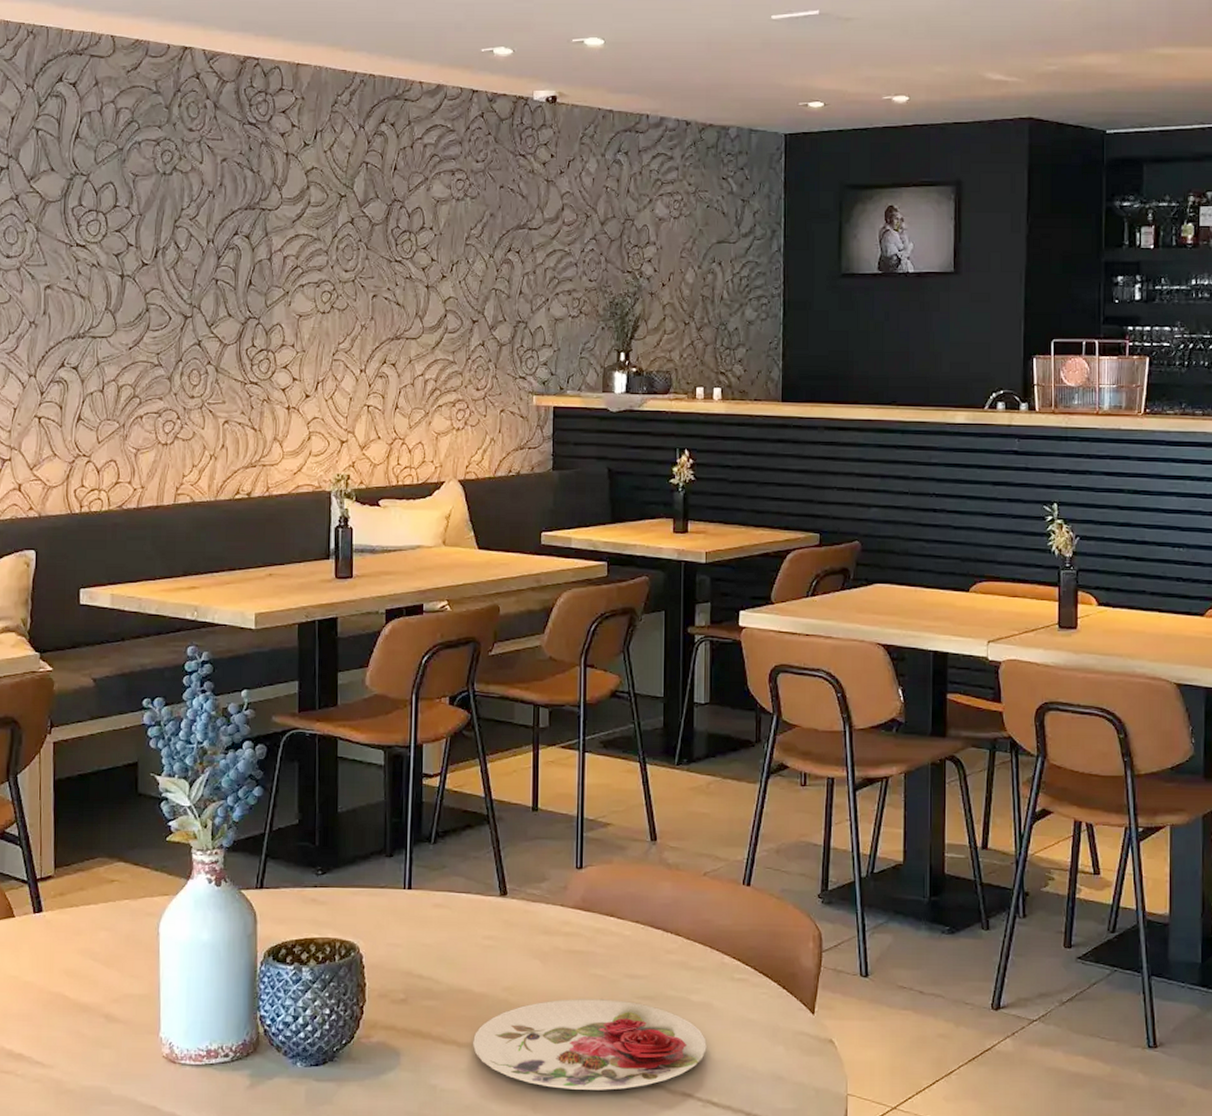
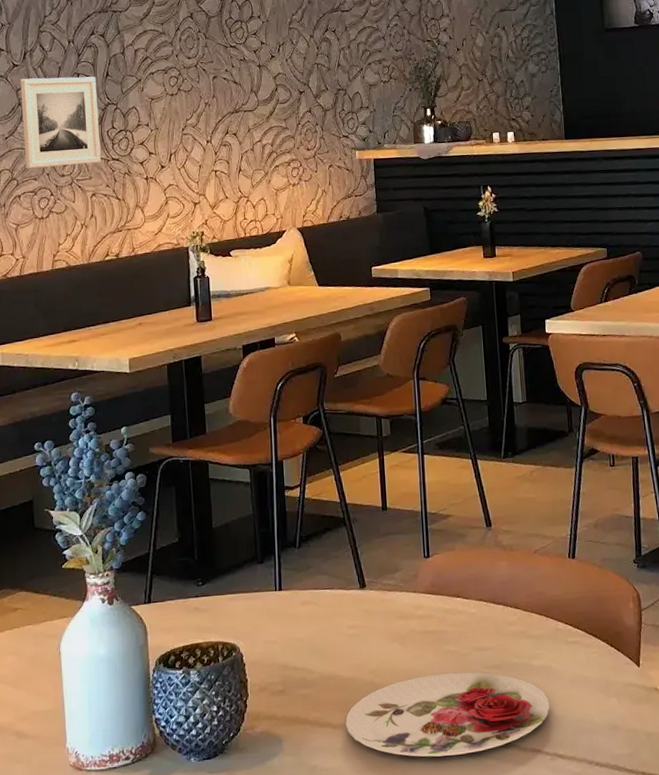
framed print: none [149,281,238,386] -> present [20,76,101,169]

